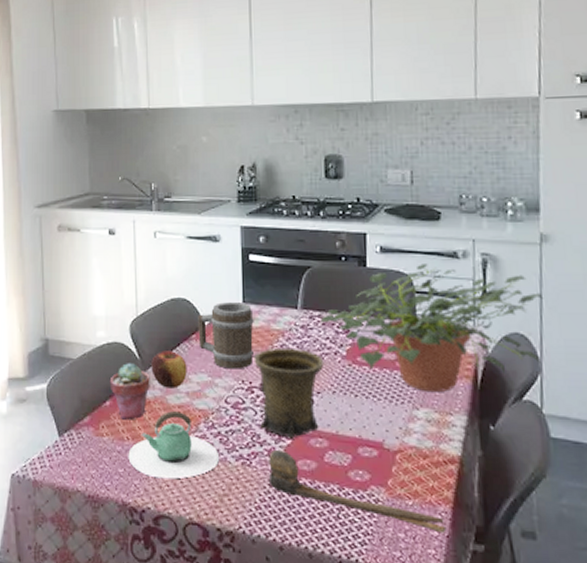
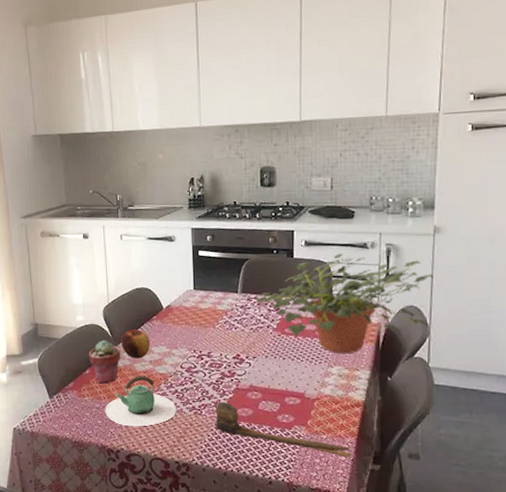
barrel: present [198,302,254,369] -> none [158,289,203,342]
mug: present [253,347,325,439] -> none [203,323,259,393]

